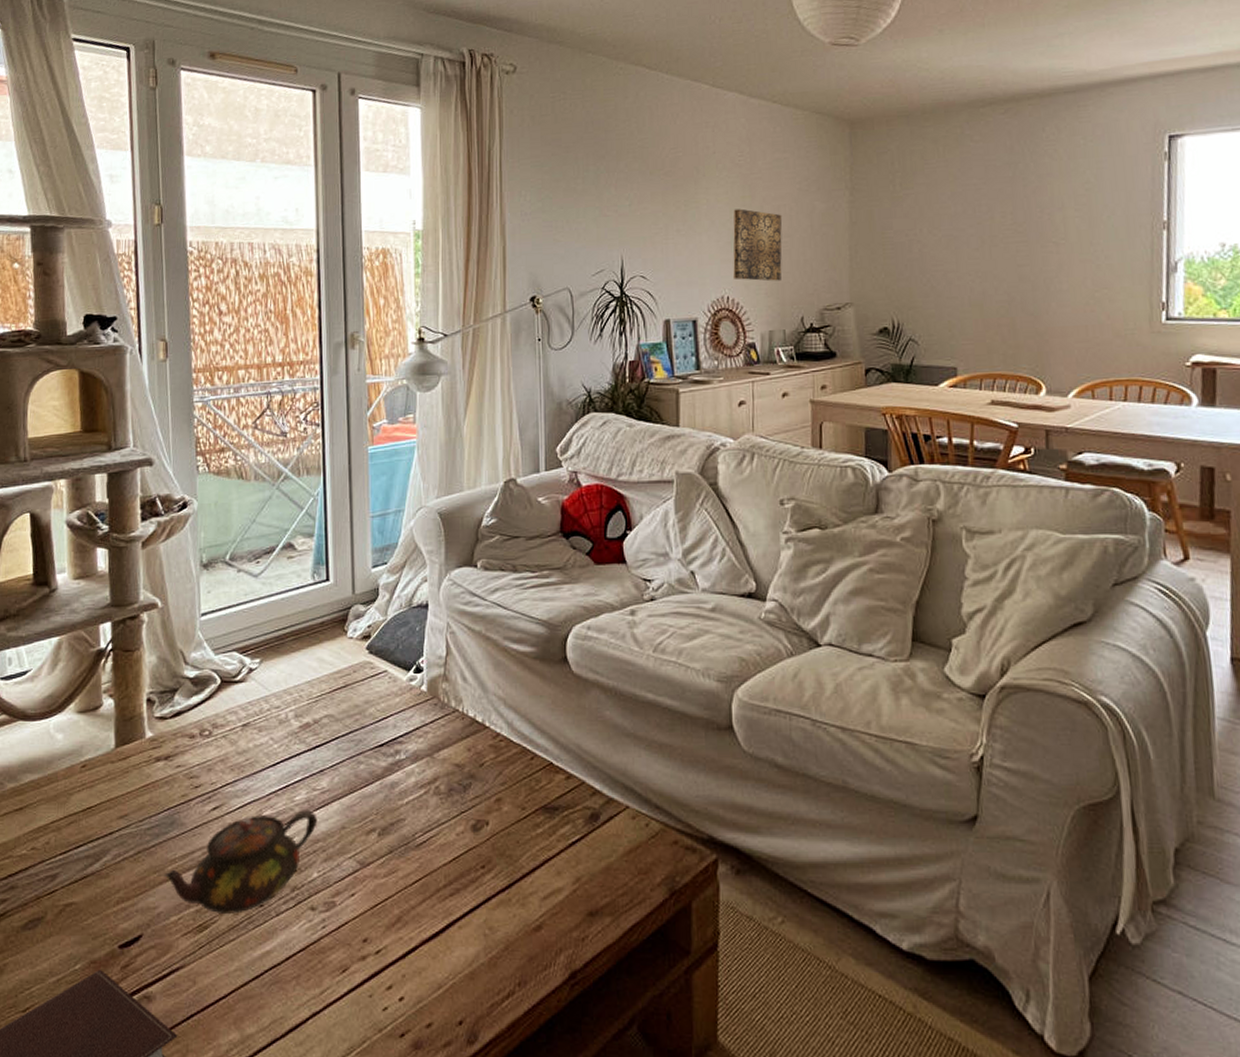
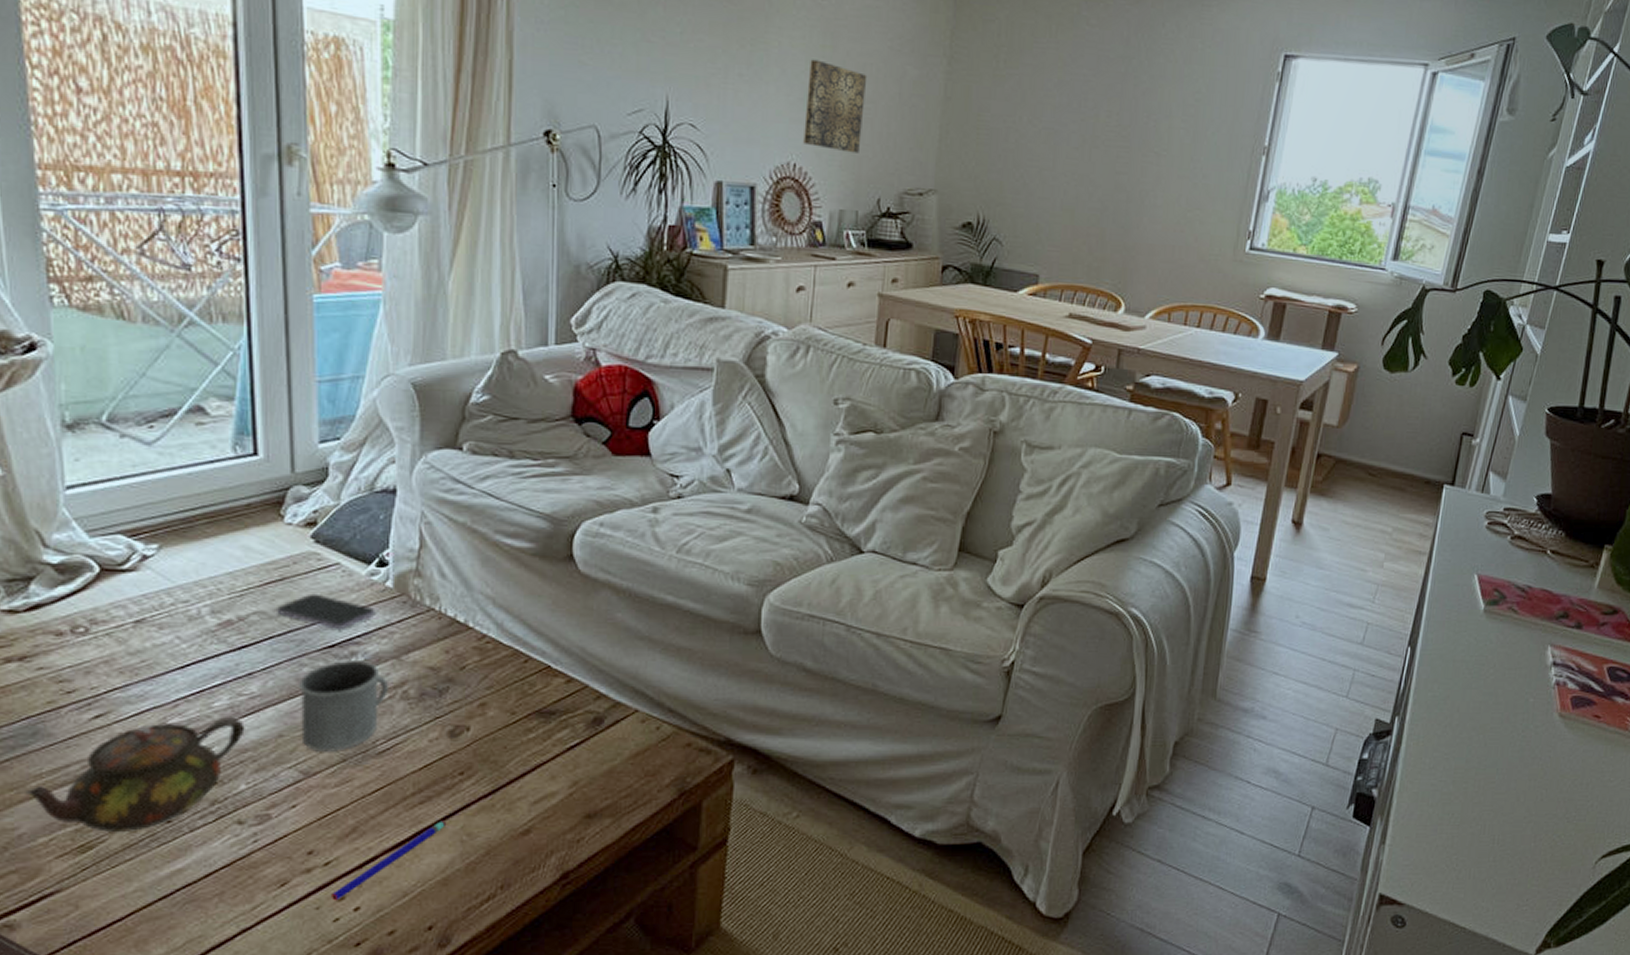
smartphone: none [341,698,414,730] -> present [277,593,376,629]
mug: none [357,758,425,843] -> present [299,661,390,752]
pen: none [382,913,473,990] -> present [332,820,447,901]

